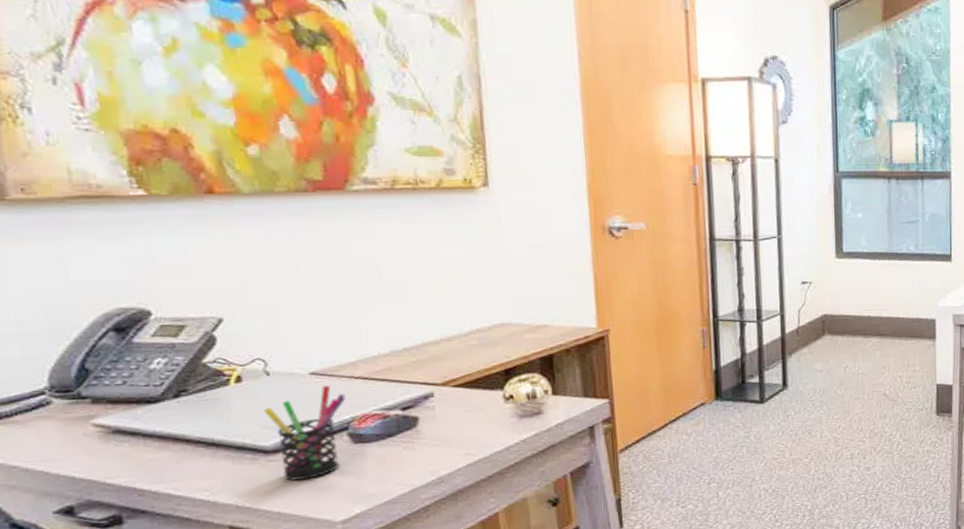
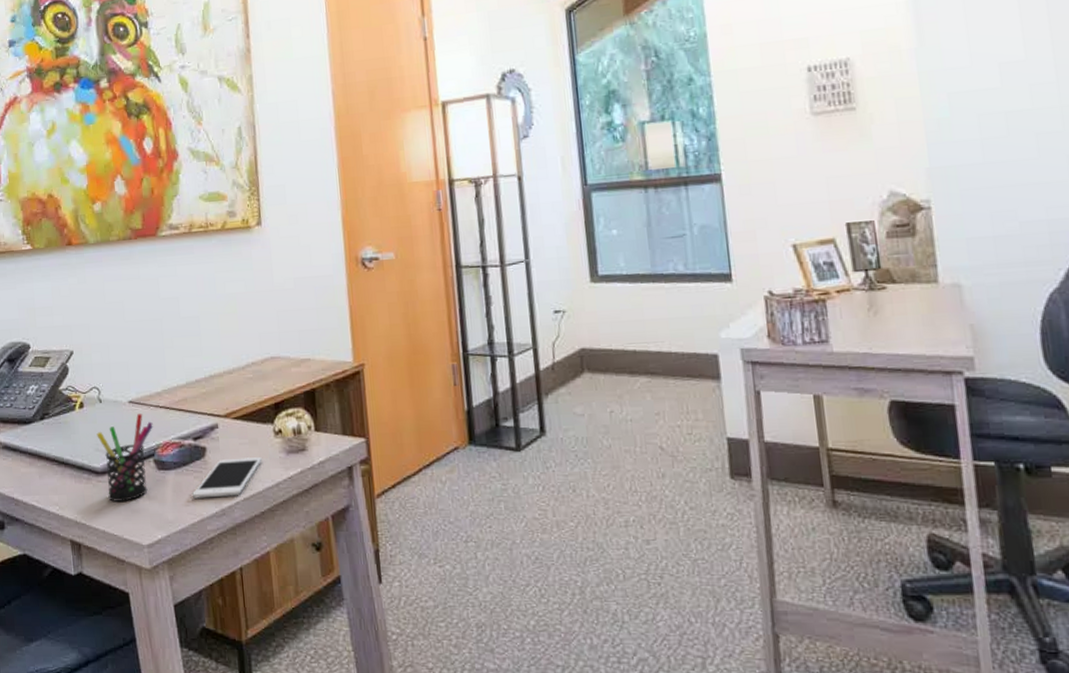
cell phone: none [400,423,490,469] -> present [191,457,262,498]

